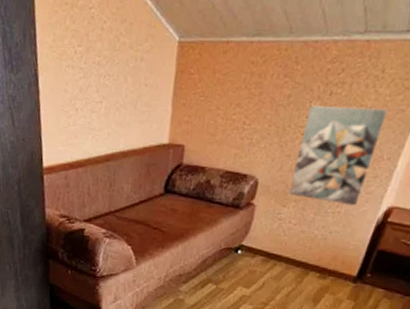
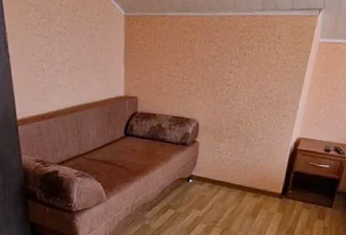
wall art: present [288,105,387,206] -> none [223,63,286,139]

